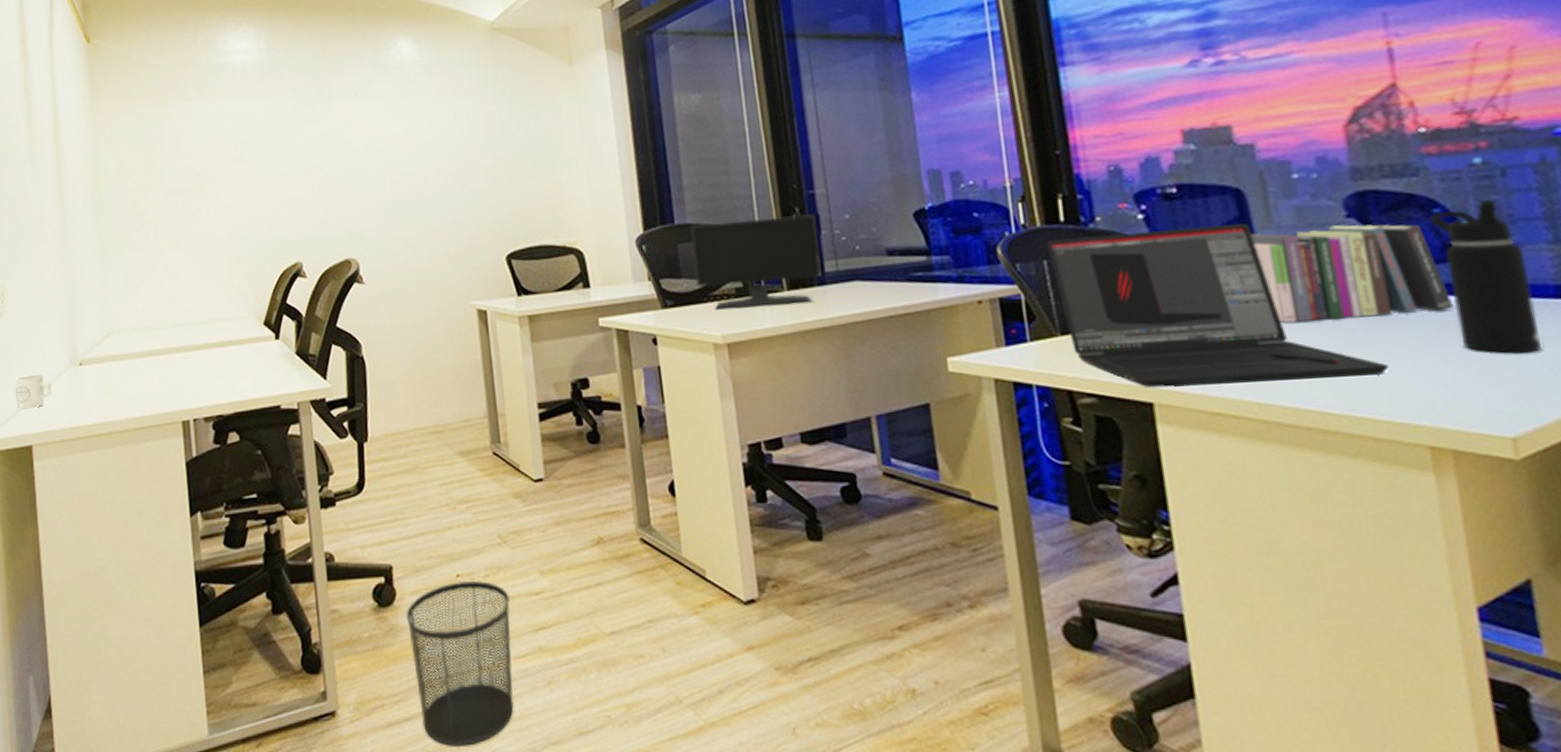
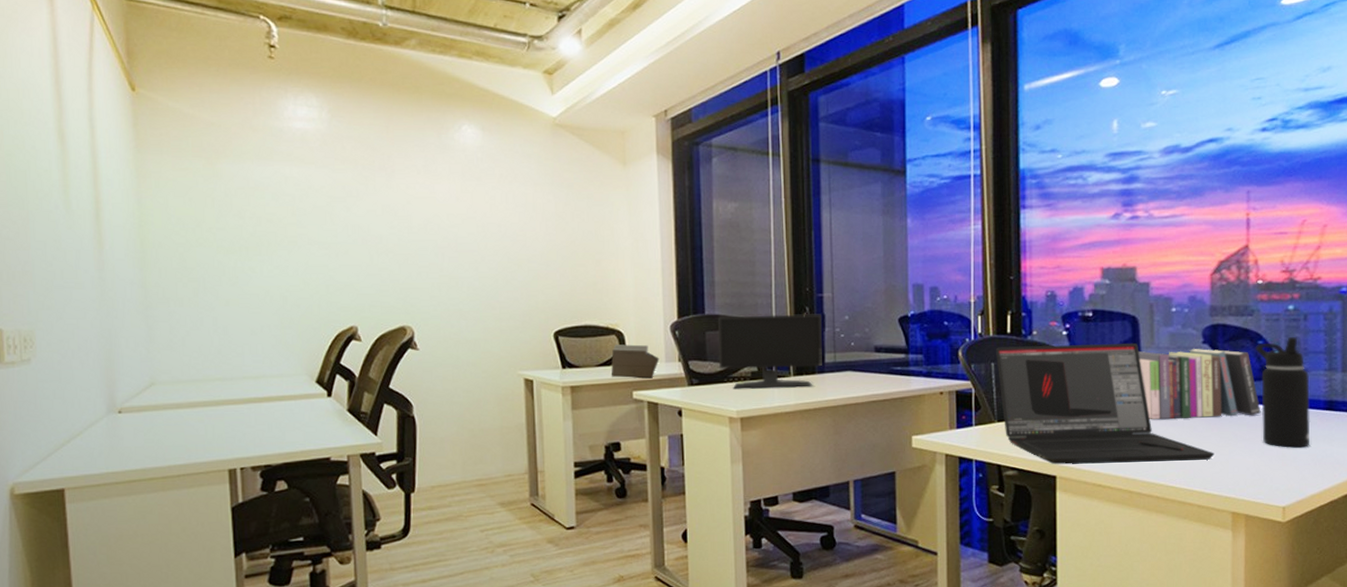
mug: present [15,374,52,410] -> none [46,420,88,454]
sewing box: none [571,263,626,303] -> present [611,344,660,379]

